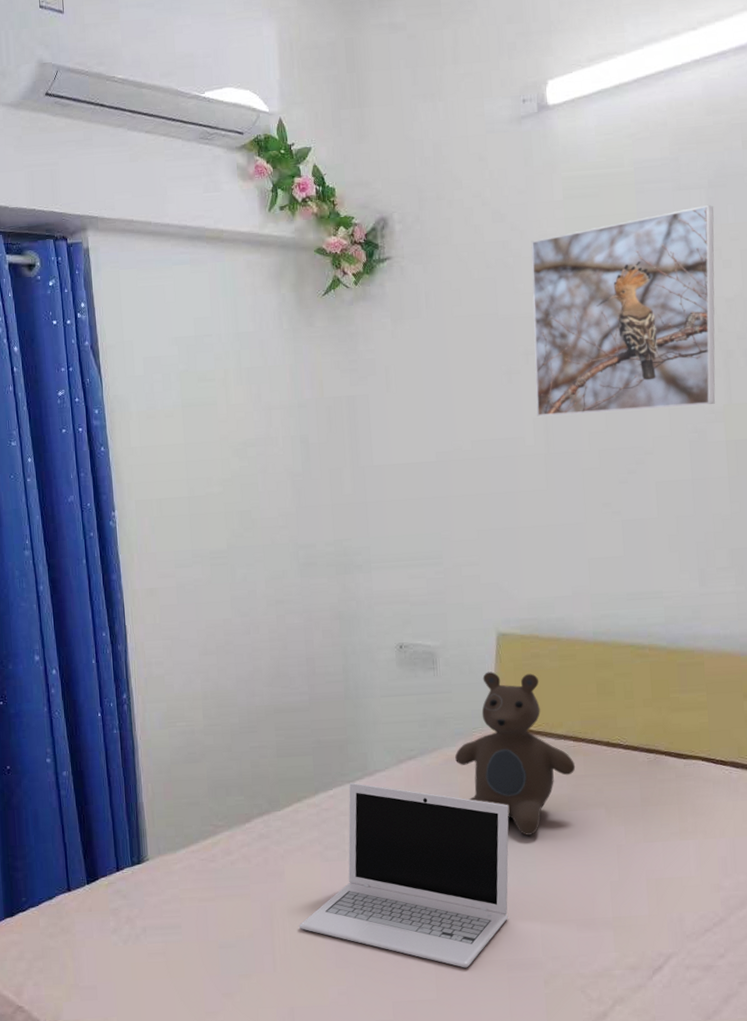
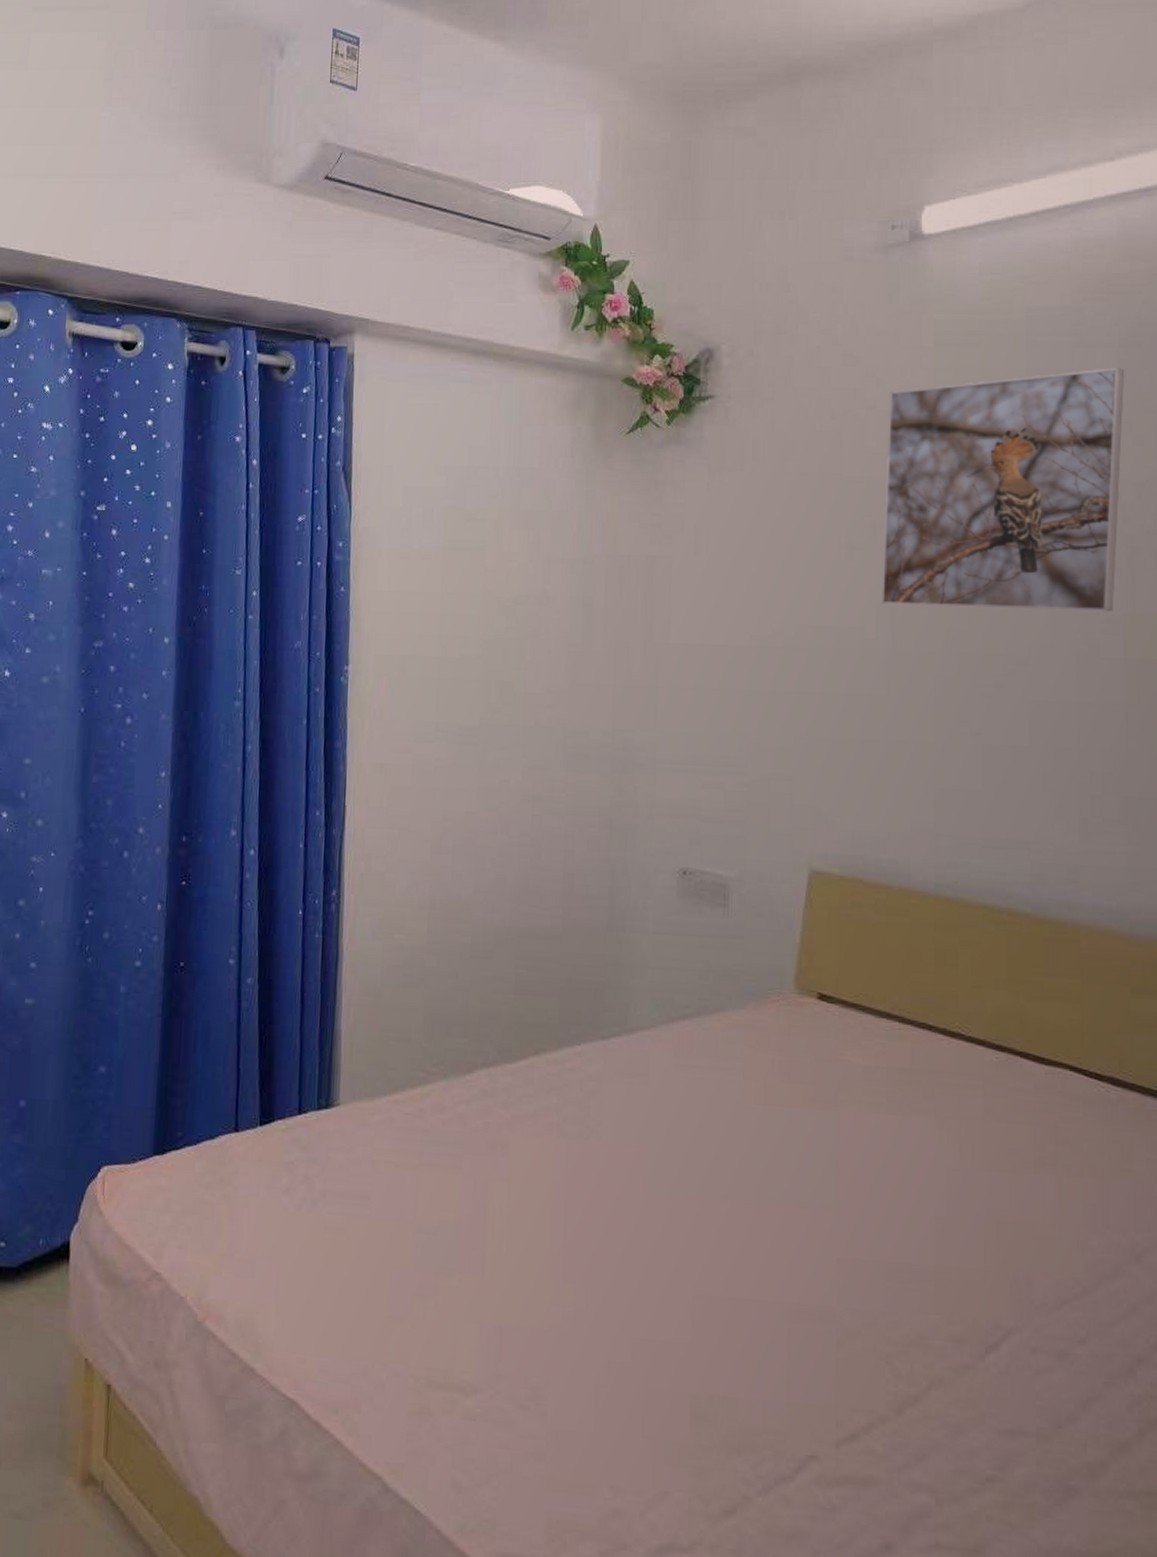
laptop: present [298,782,509,968] -> none [519,1039,807,1307]
teddy bear: present [455,671,576,835] -> none [742,918,900,1140]

